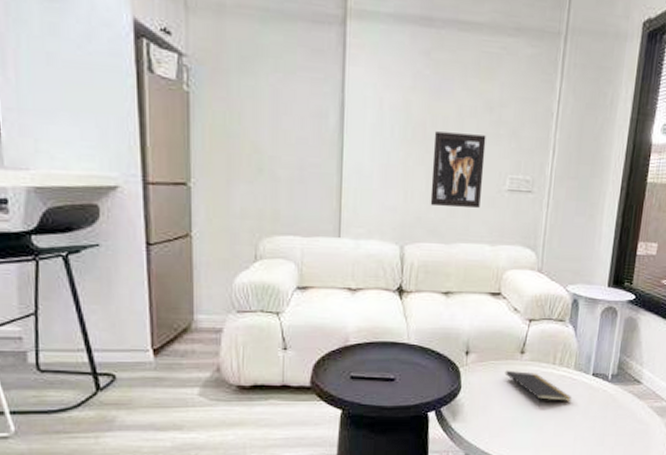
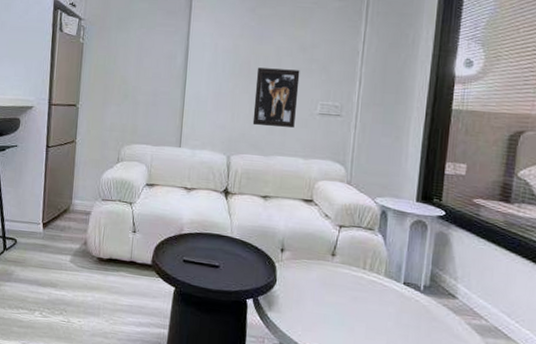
notepad: present [504,370,572,407] -> none [316,269,383,308]

